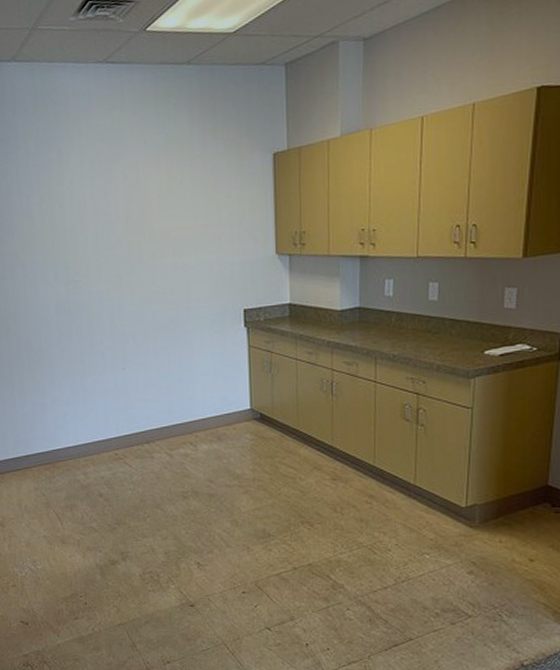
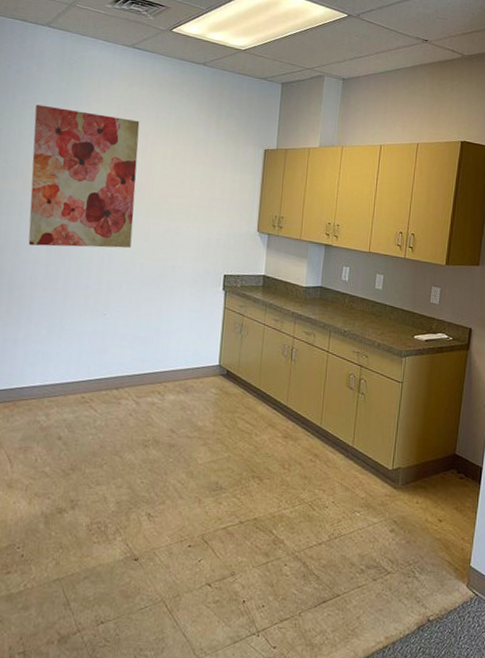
wall art: none [17,149,139,307] -> present [28,104,140,248]

